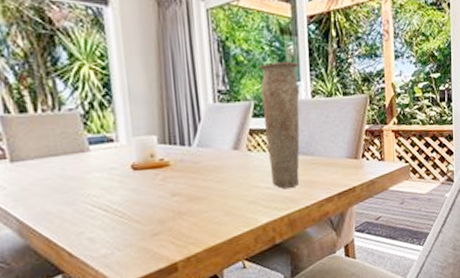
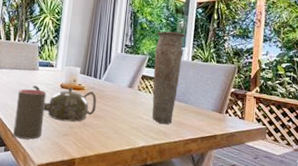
cup: none [63,180,119,258] -> present [13,89,47,140]
teapot: none [85,166,192,218] -> present [32,85,97,122]

